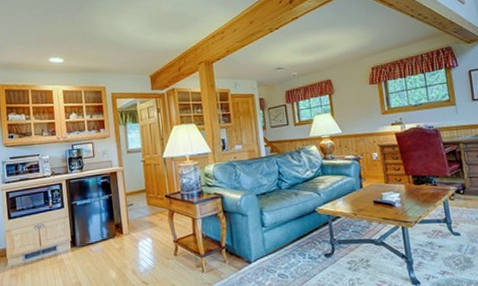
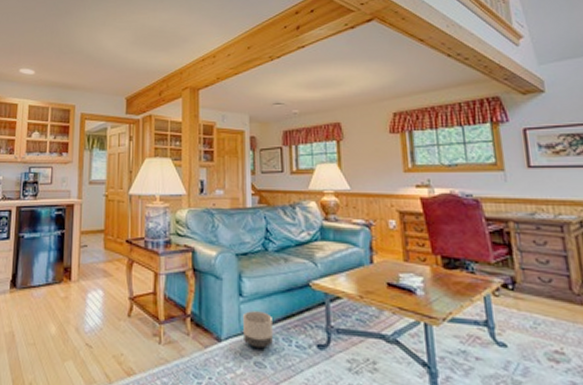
planter: none [266,236,291,264] -> present [243,311,273,348]

